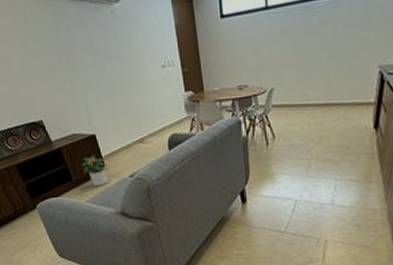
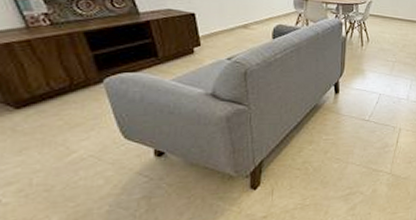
potted plant: present [81,154,109,187] -> none [172,33,205,66]

